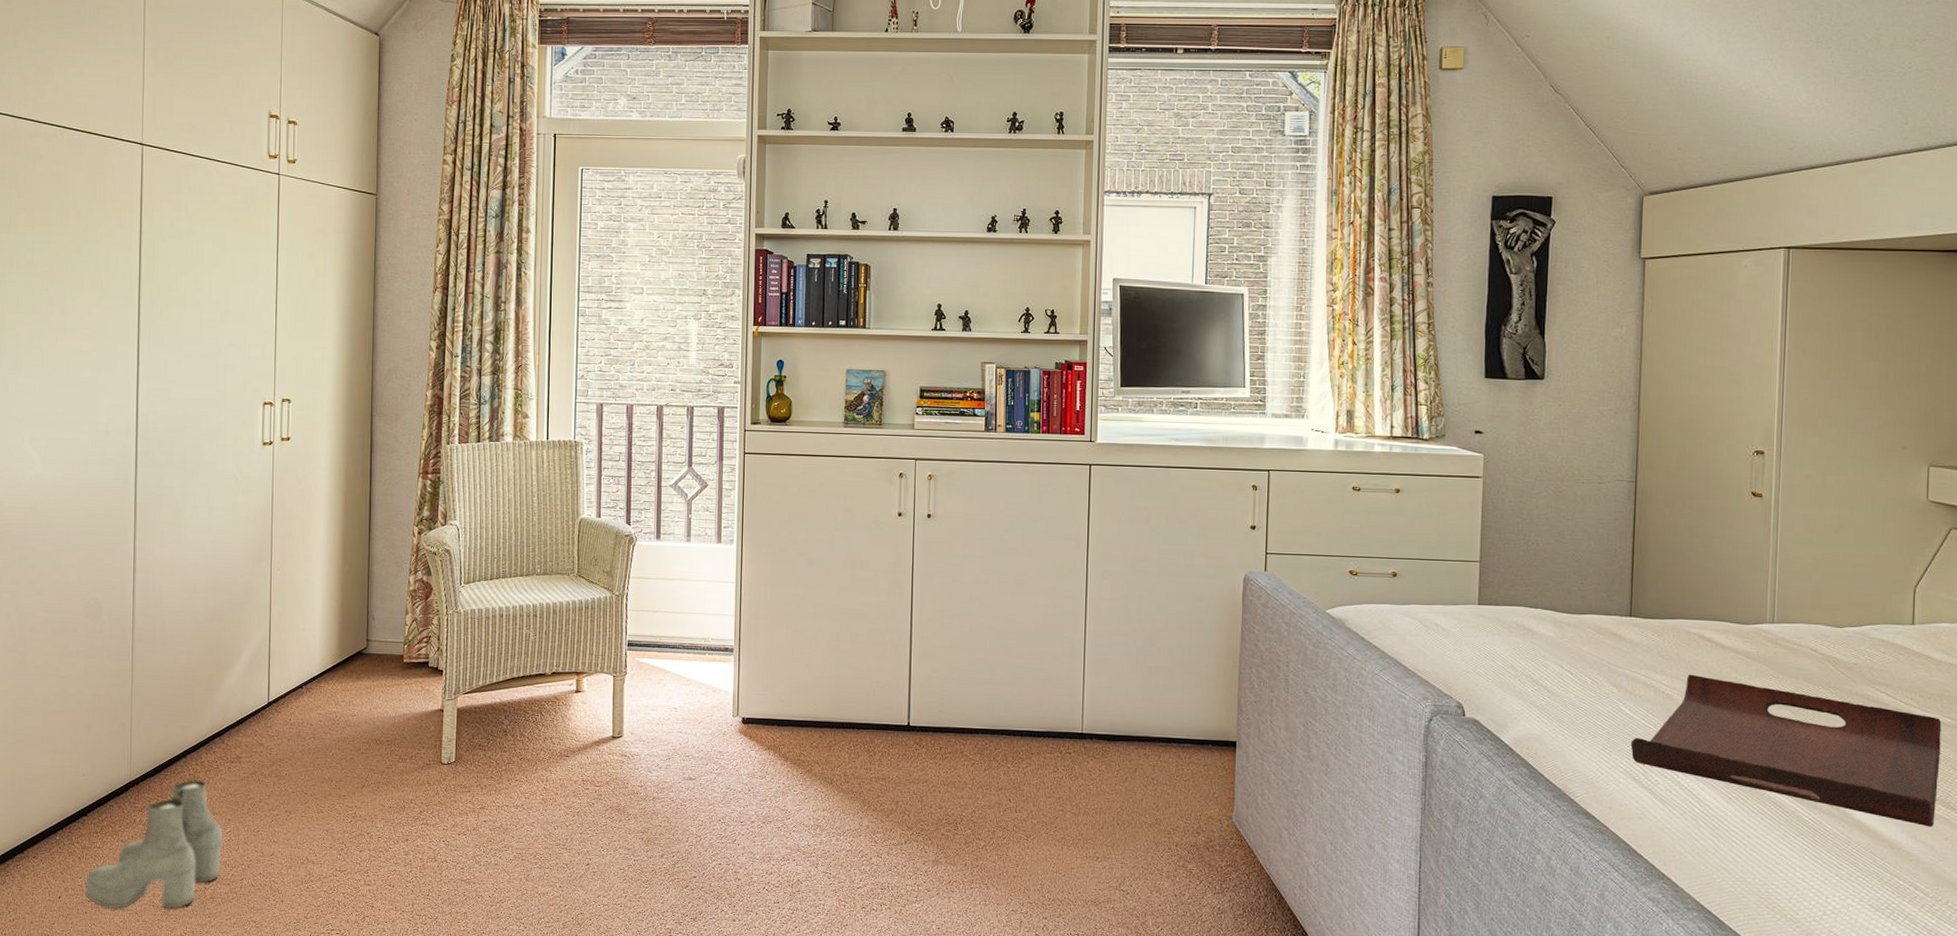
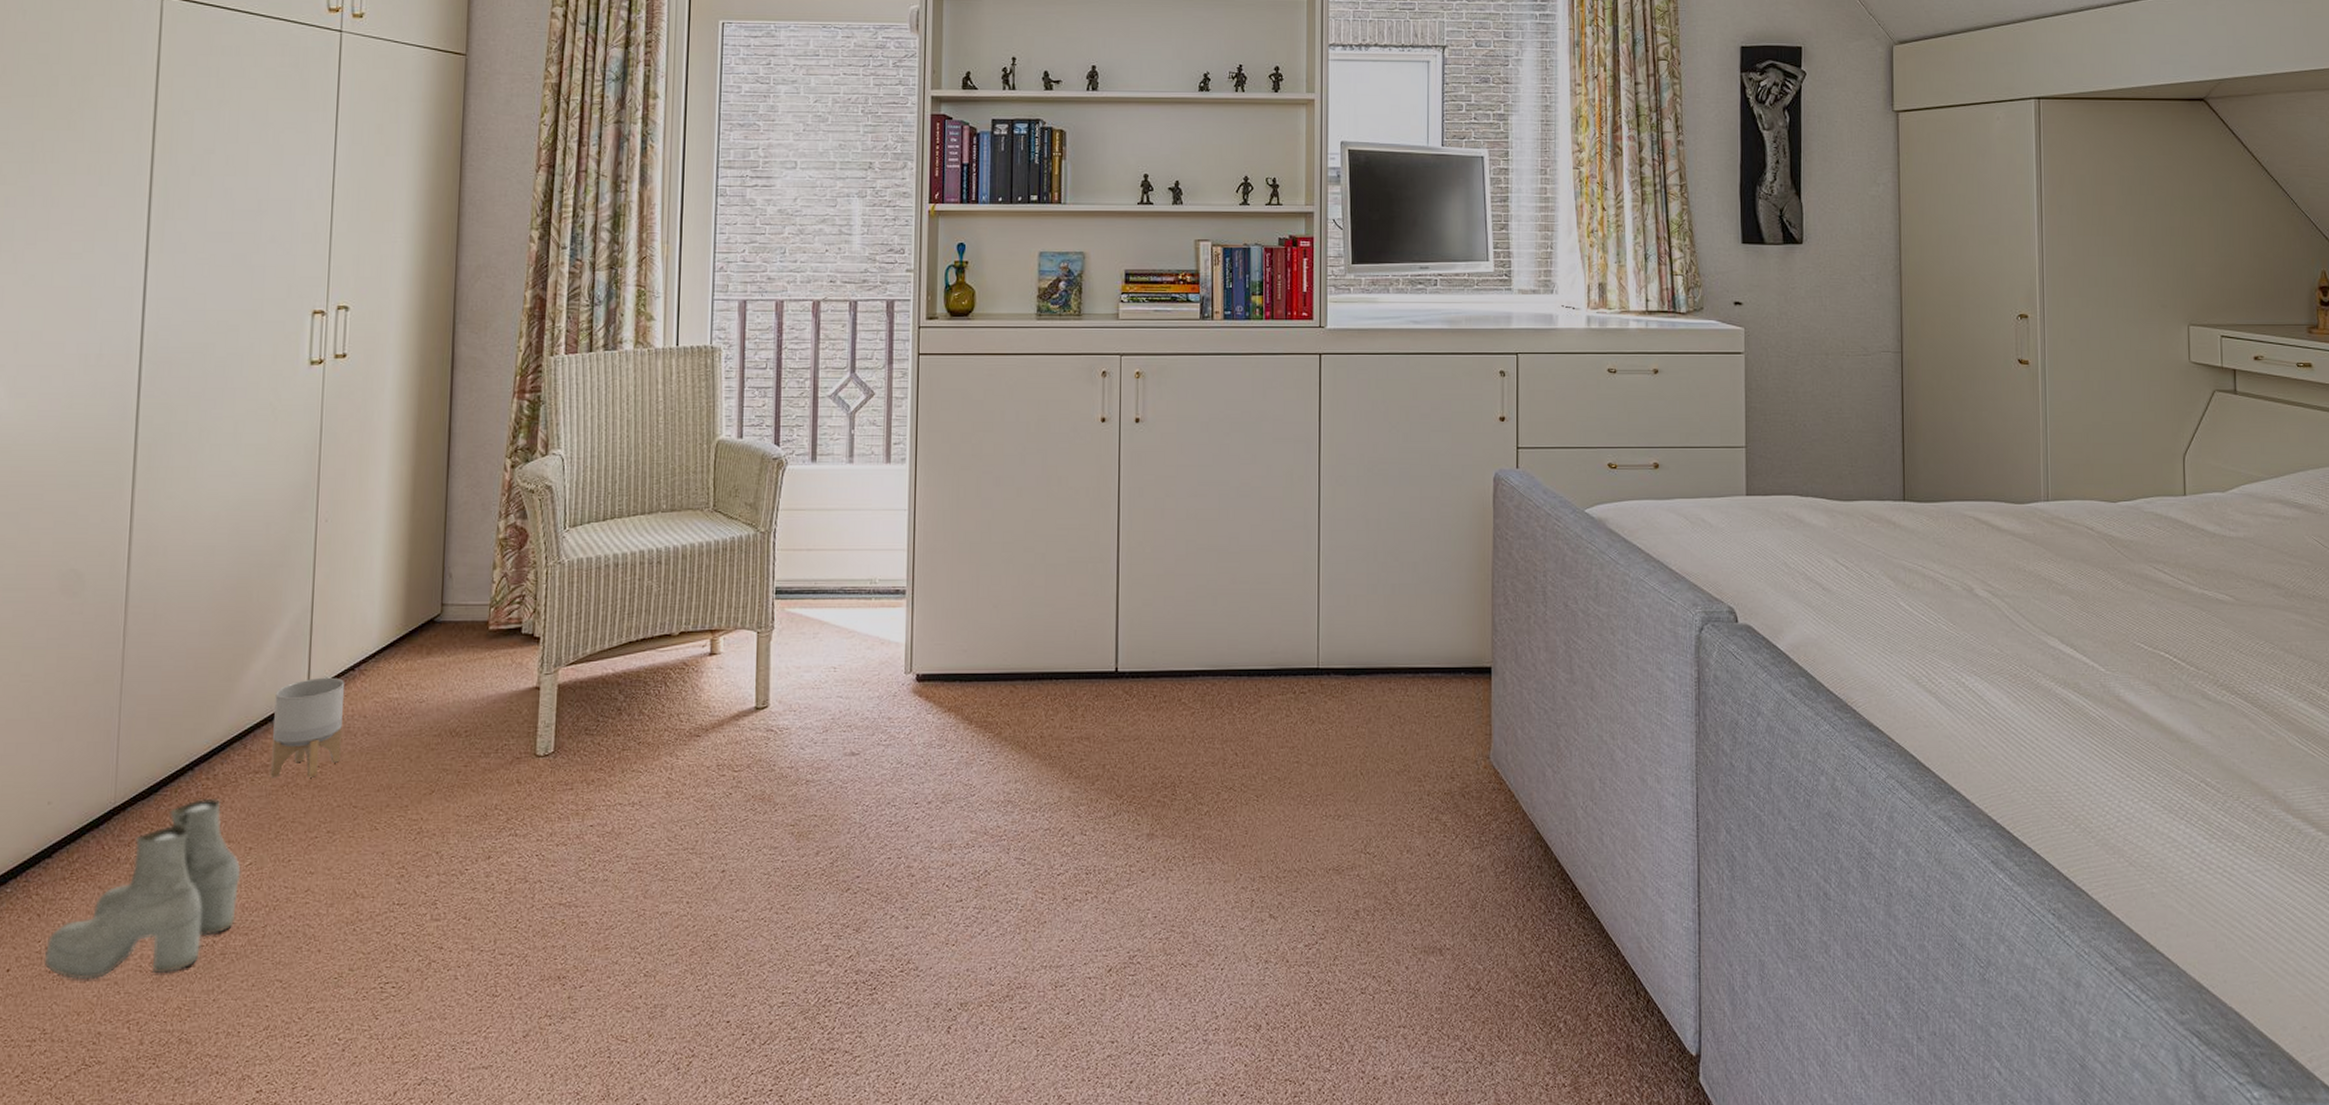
planter: none [242,692,295,769] -> present [270,677,344,778]
serving tray: present [1630,674,1942,827] -> none [1911,561,2221,716]

